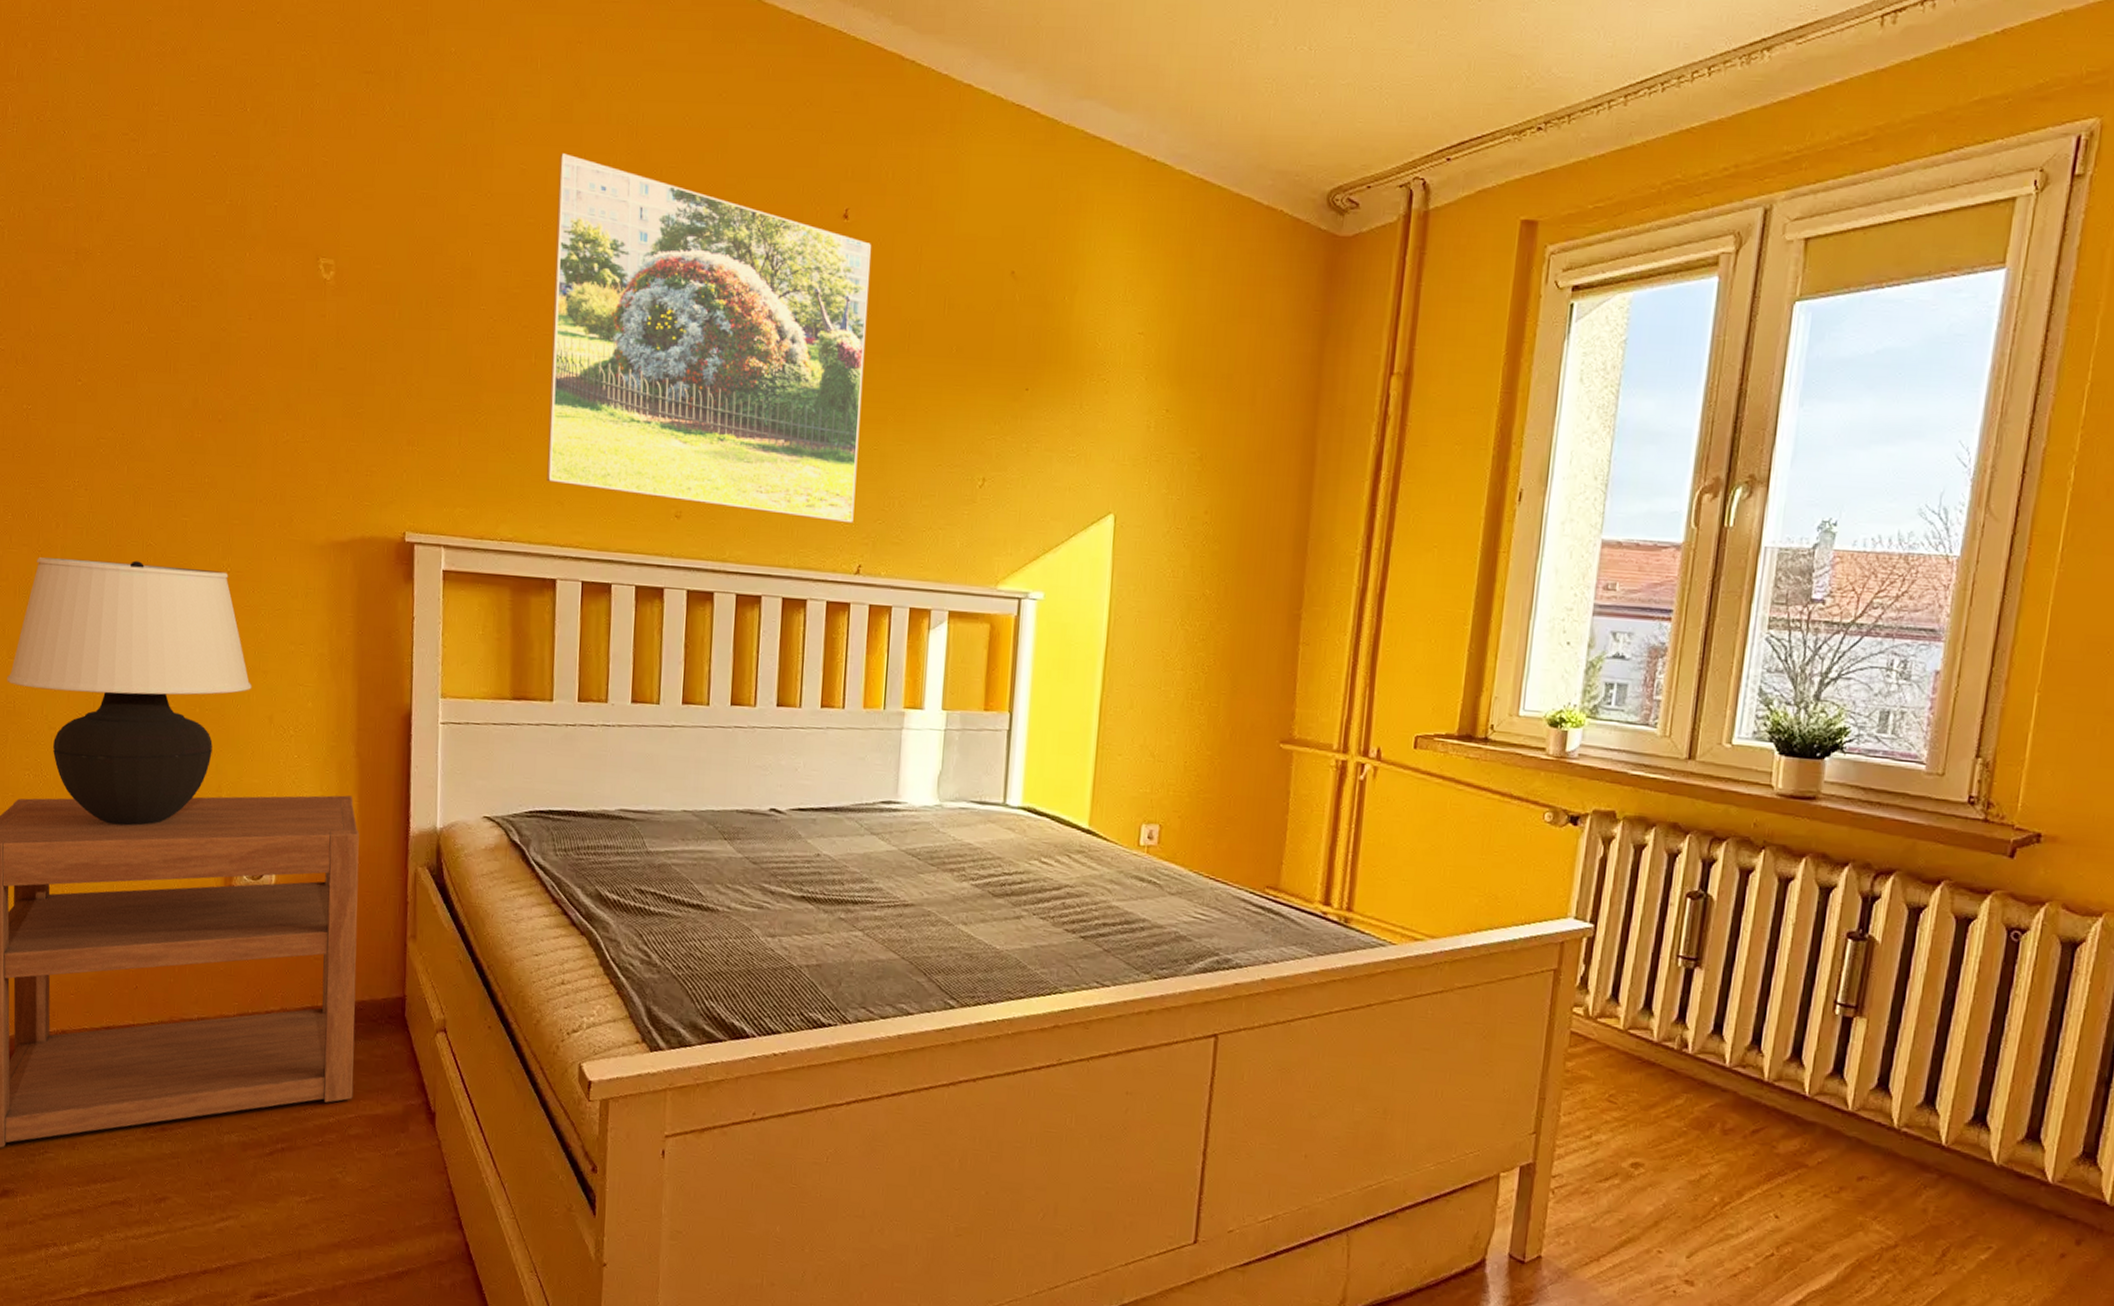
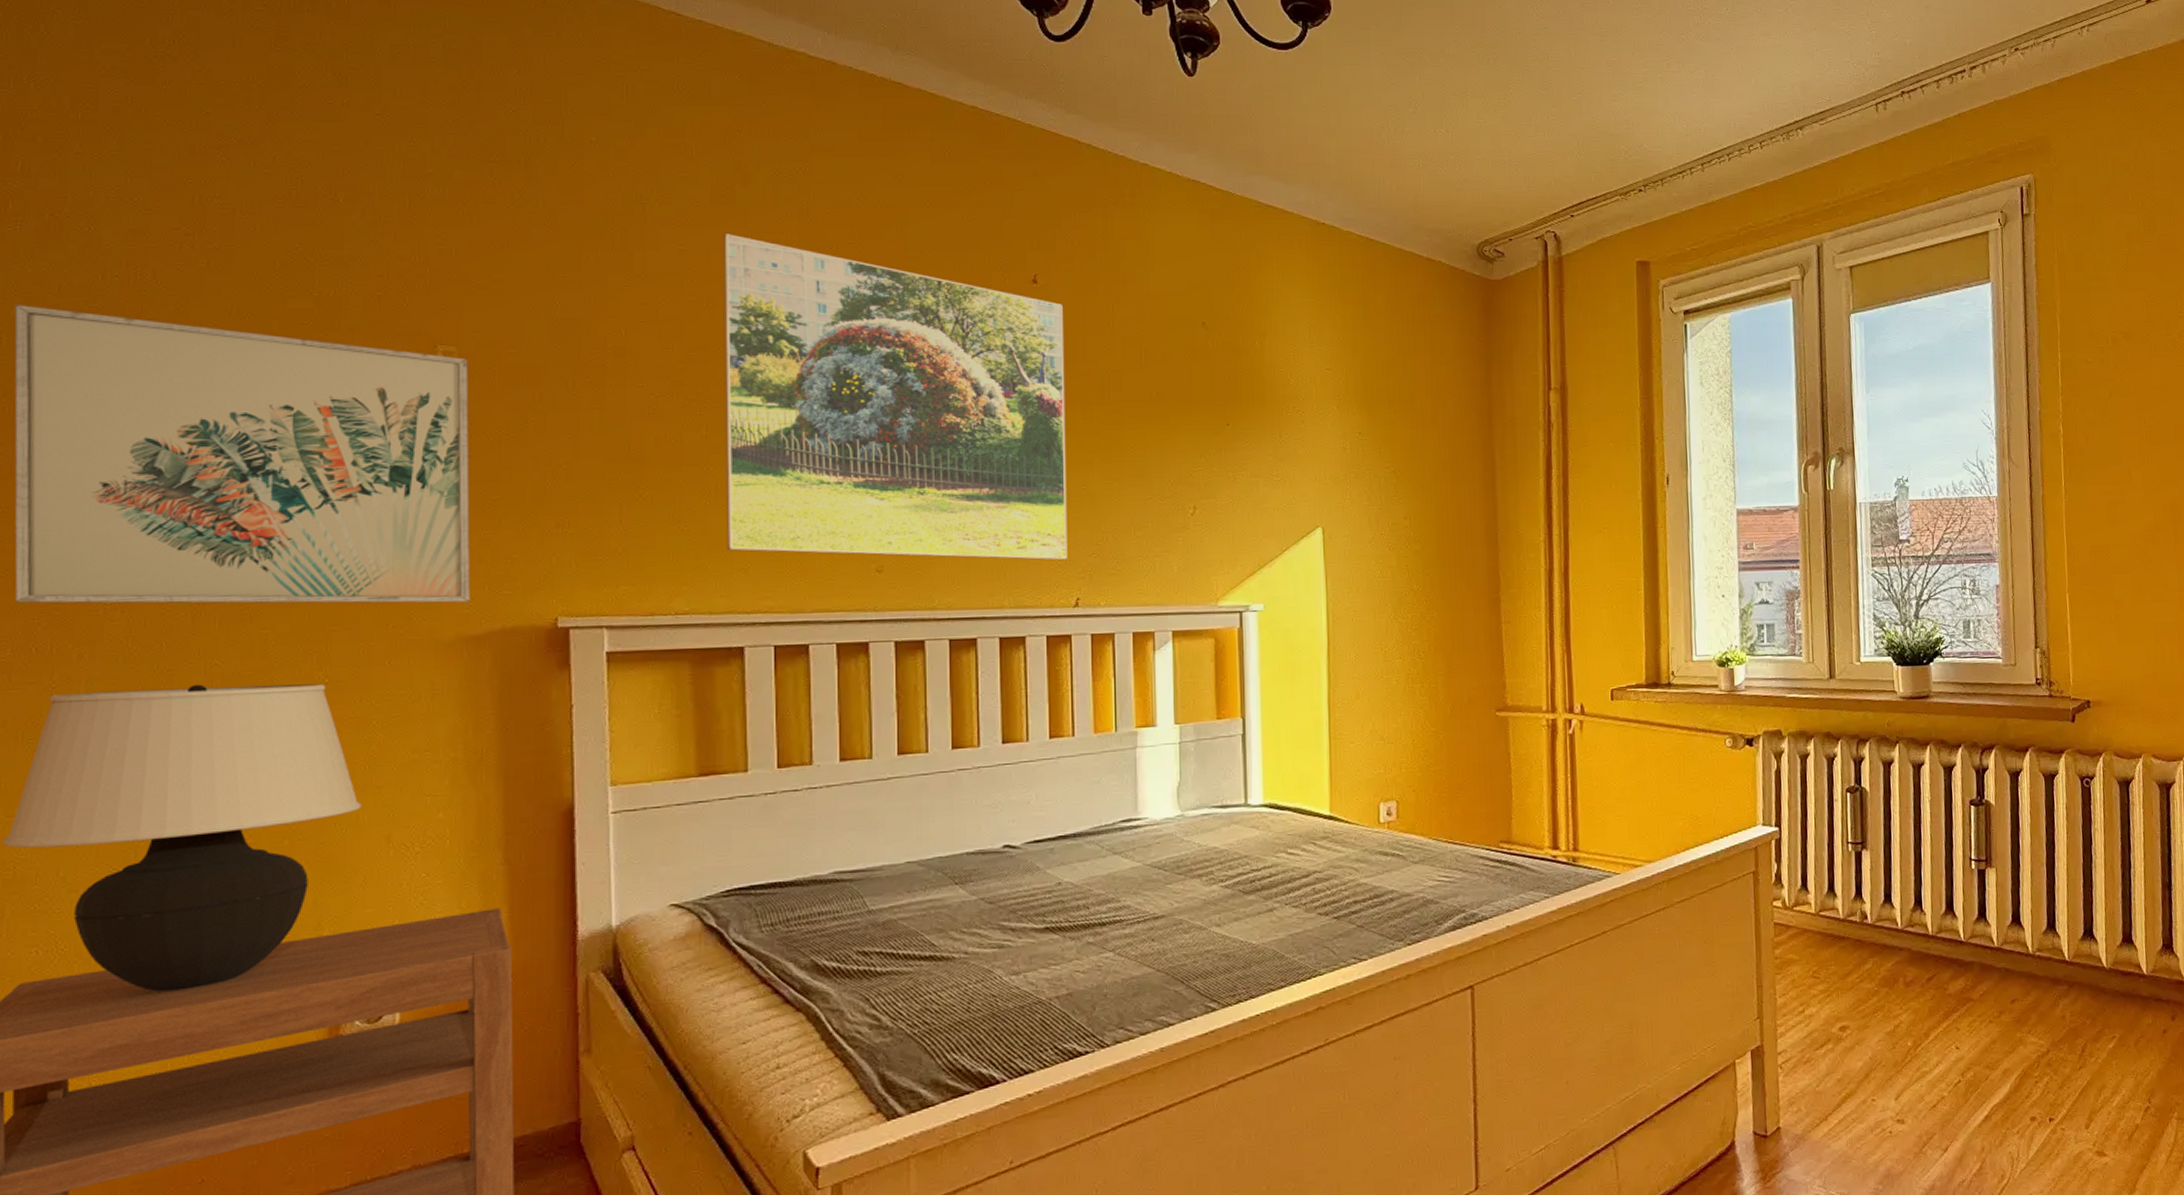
wall art: none [12,202,343,509] -> present [14,305,470,604]

